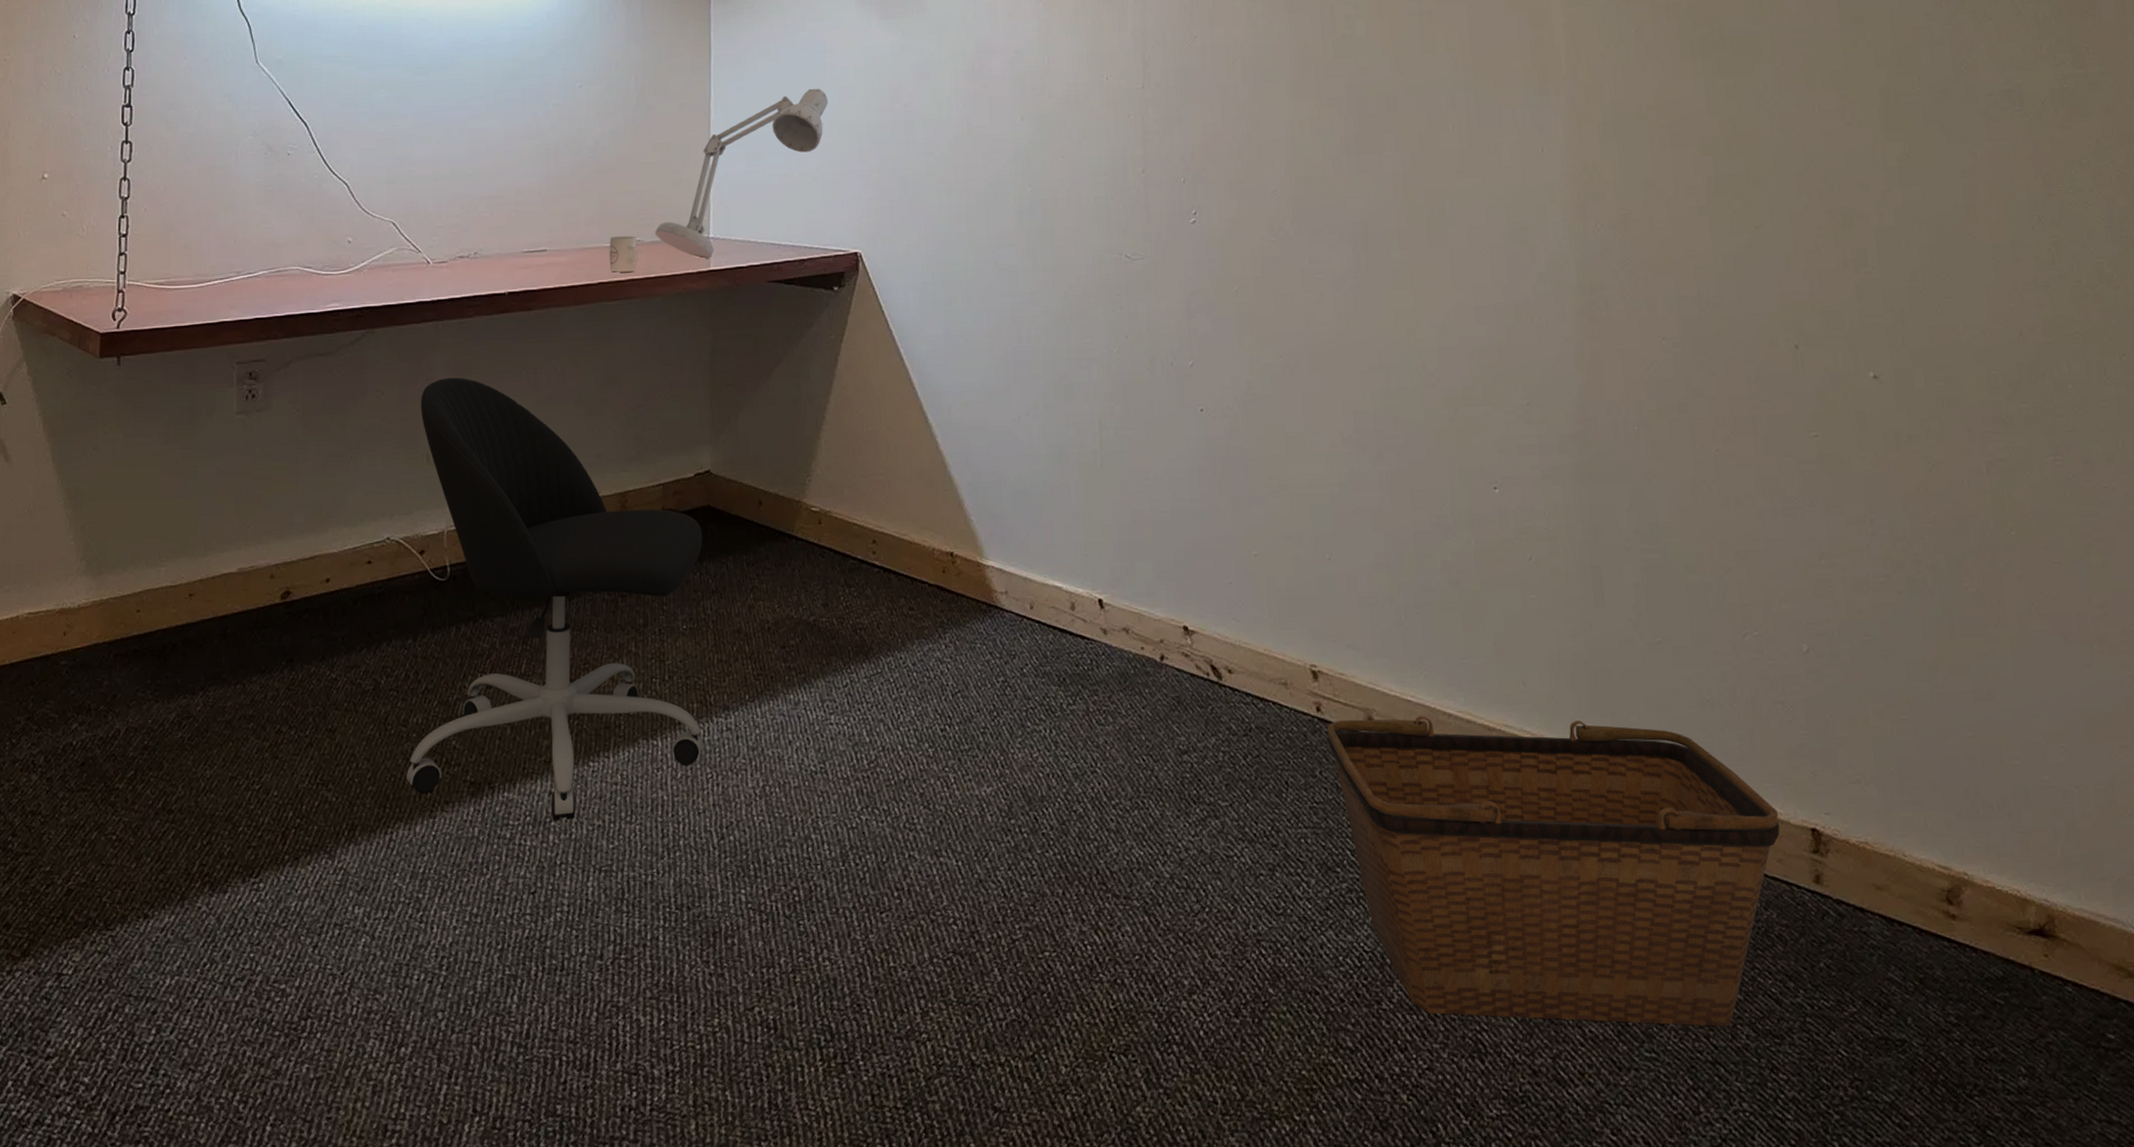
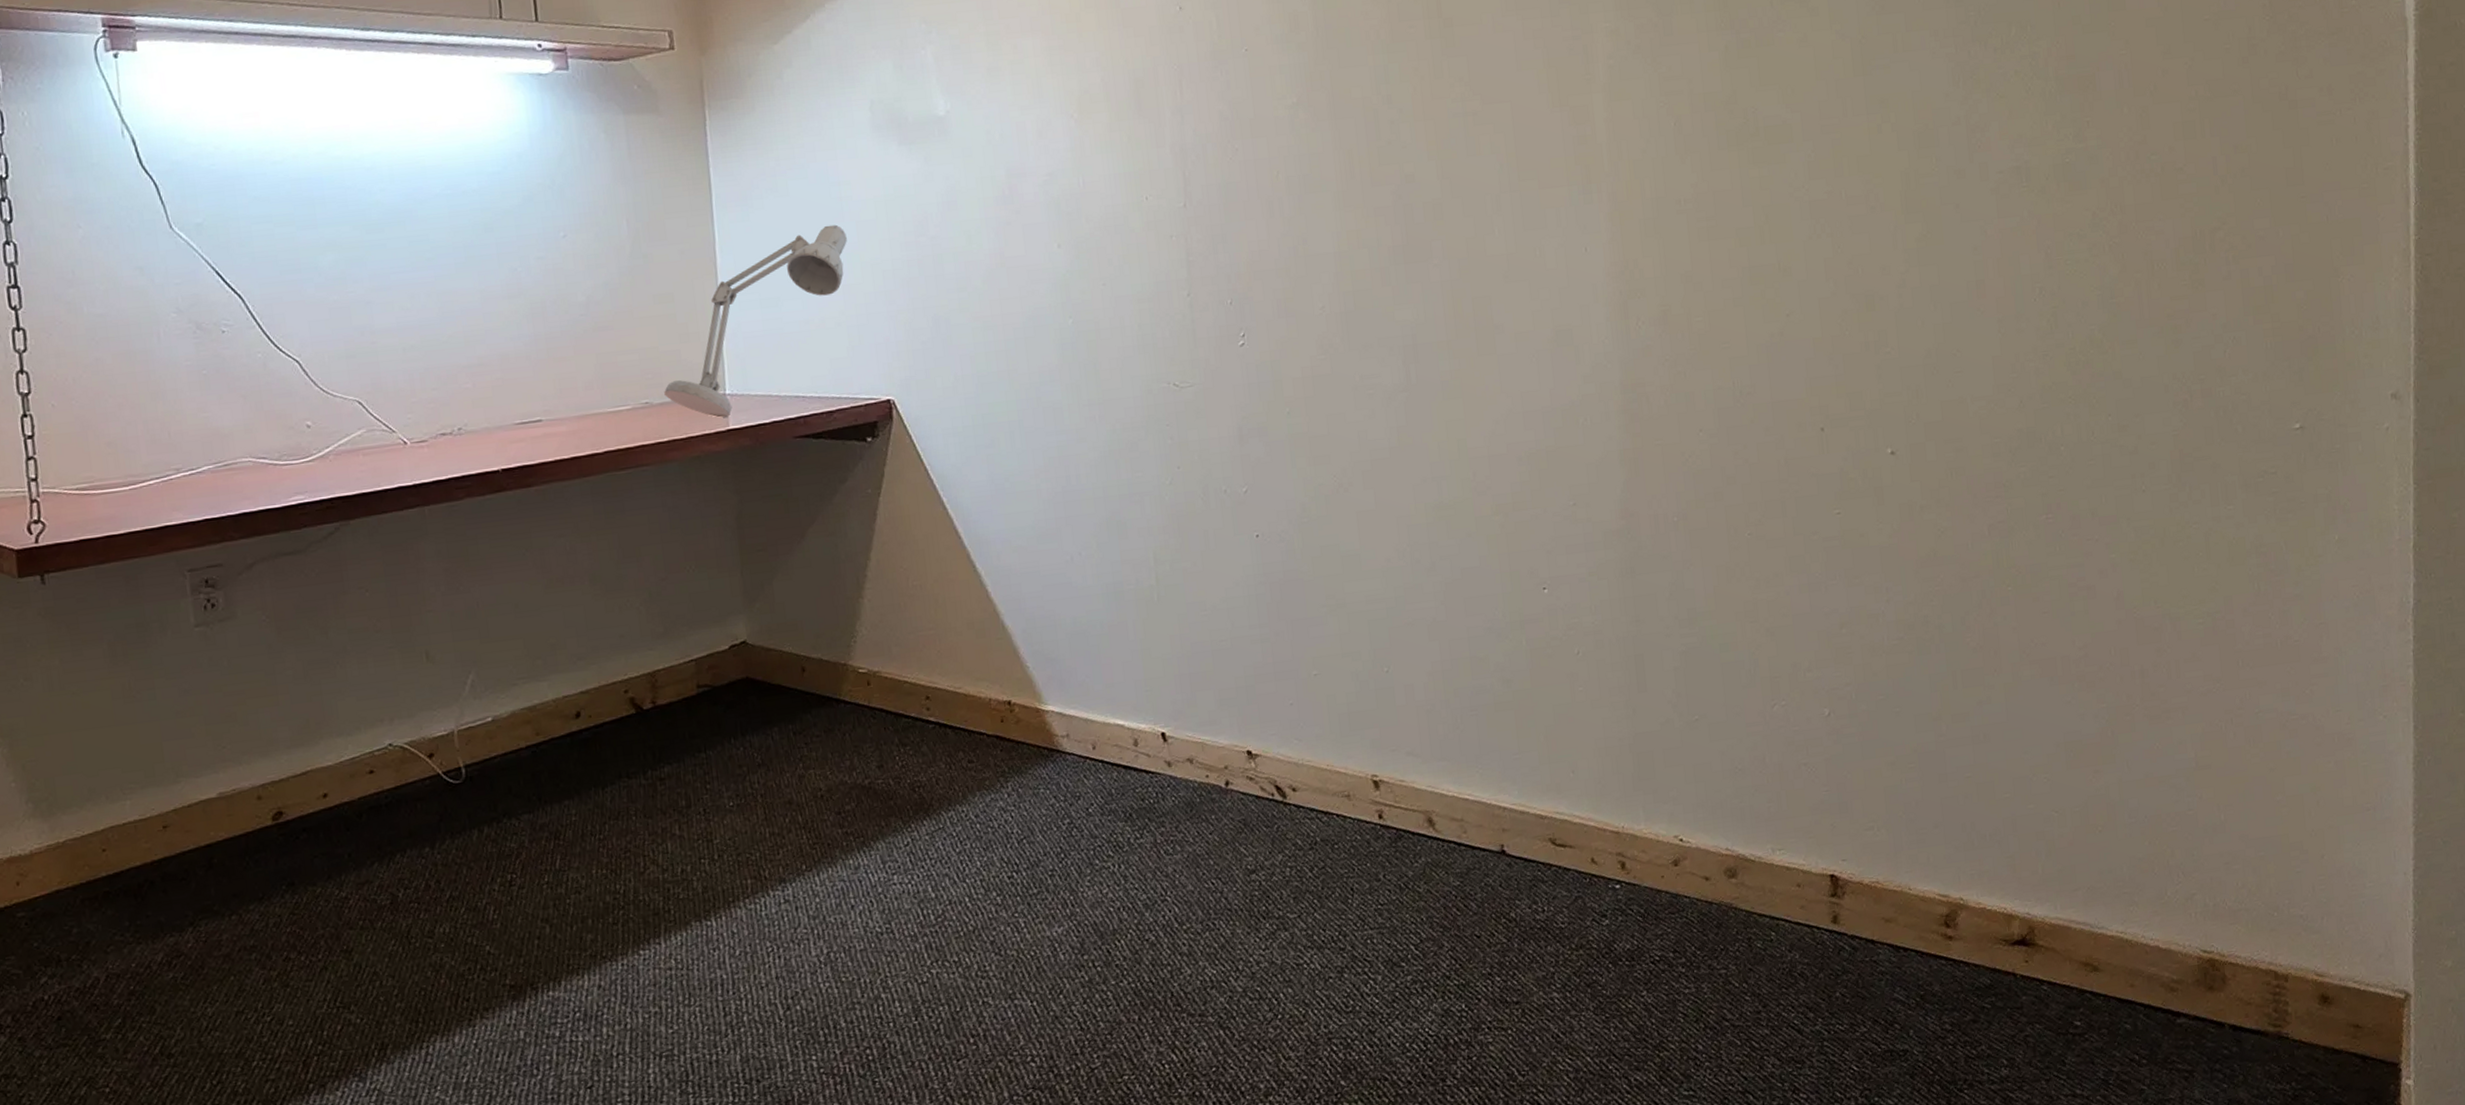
office chair: present [406,377,703,821] -> none [411,566,761,1014]
mug: present [609,236,638,273] -> none [613,398,648,439]
bicycle basket: present [1327,716,1780,1027] -> none [1389,800,1803,1084]

